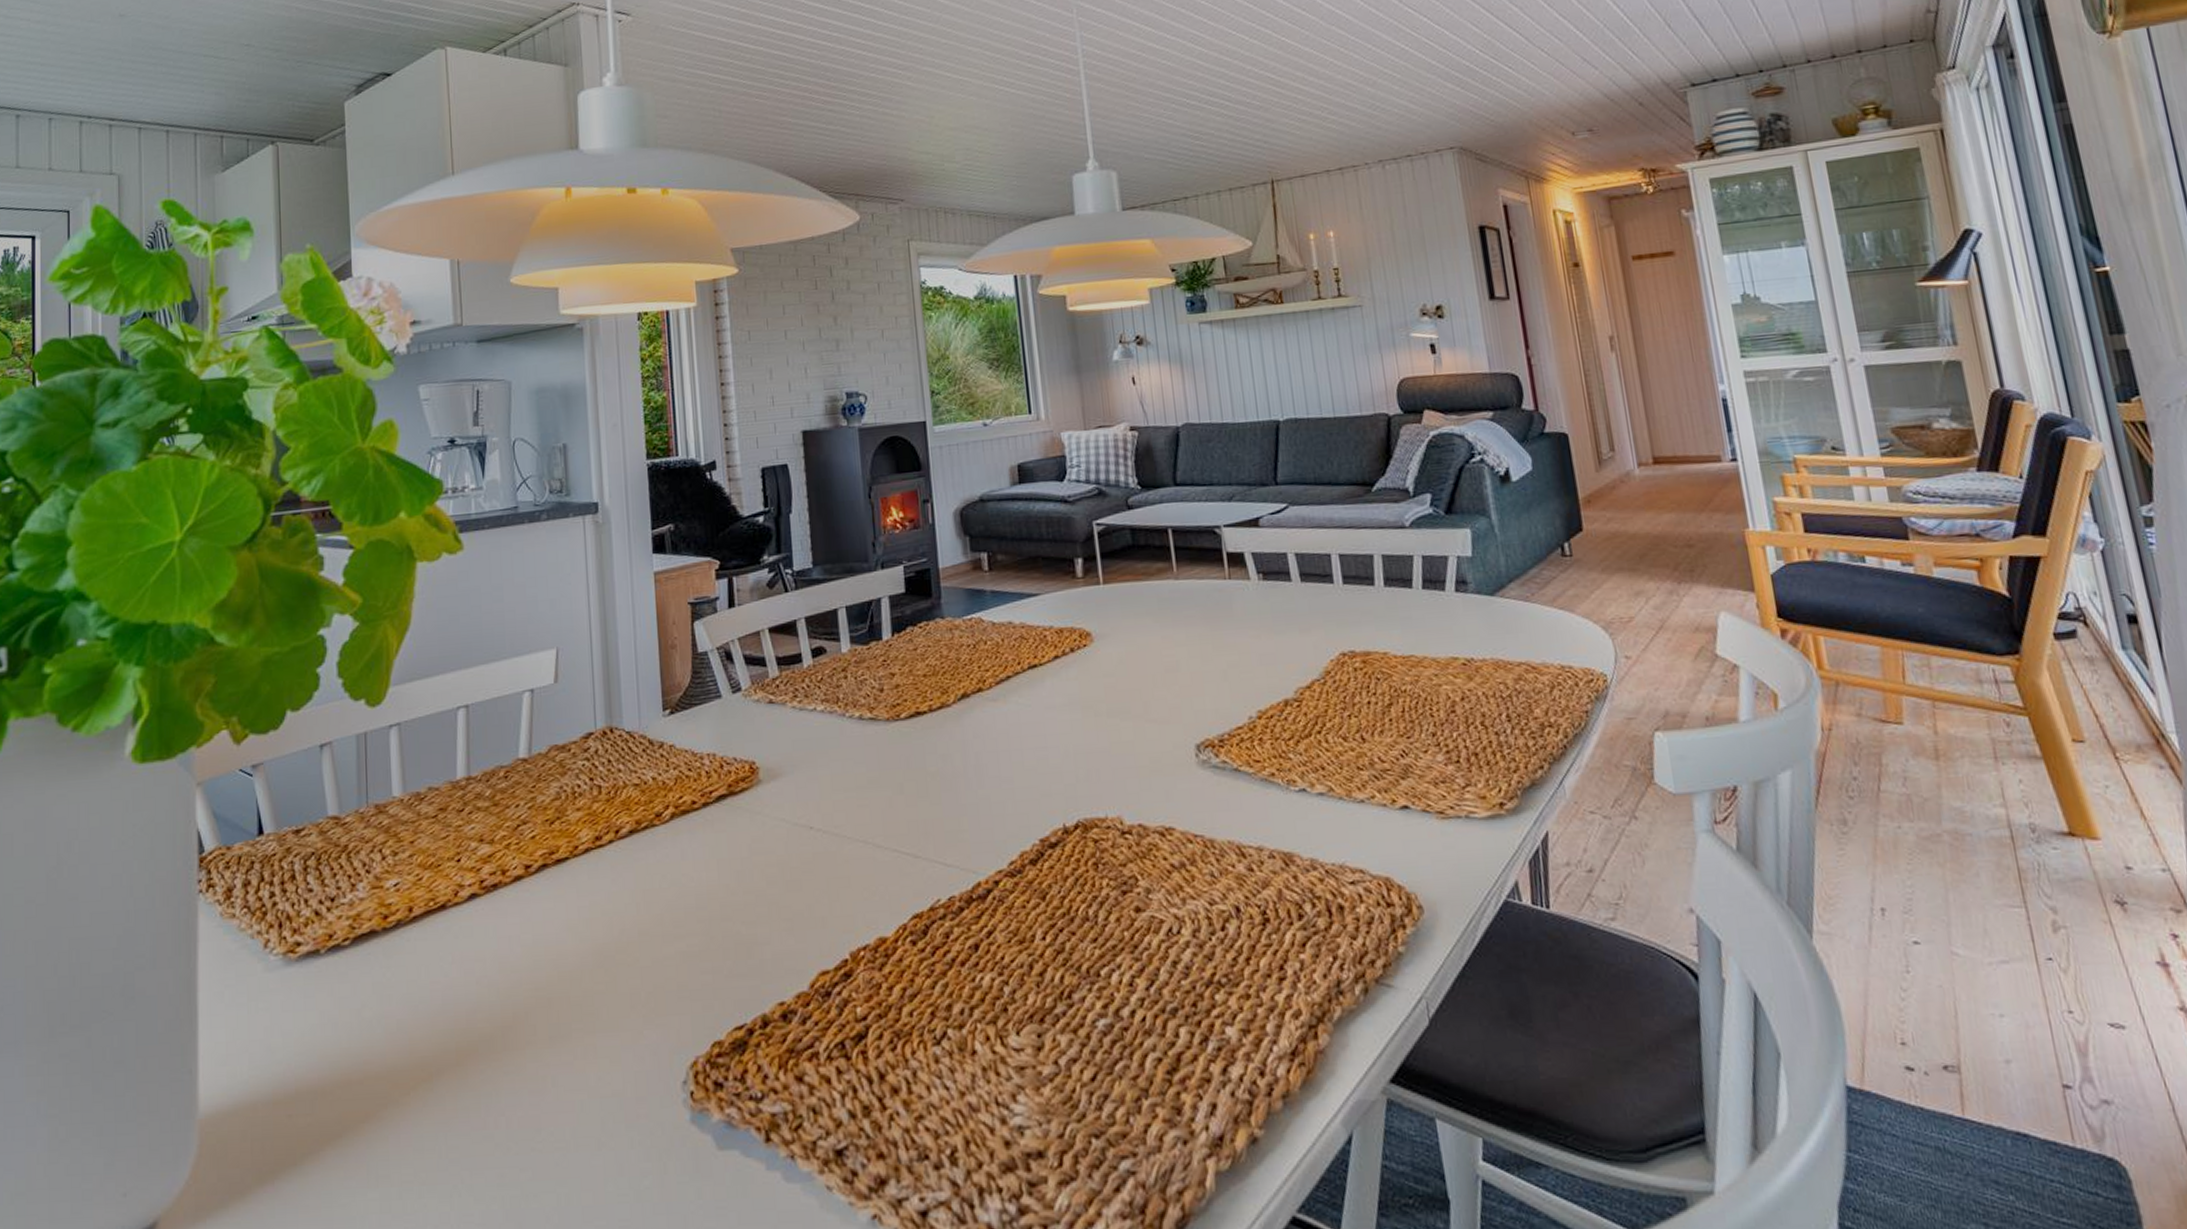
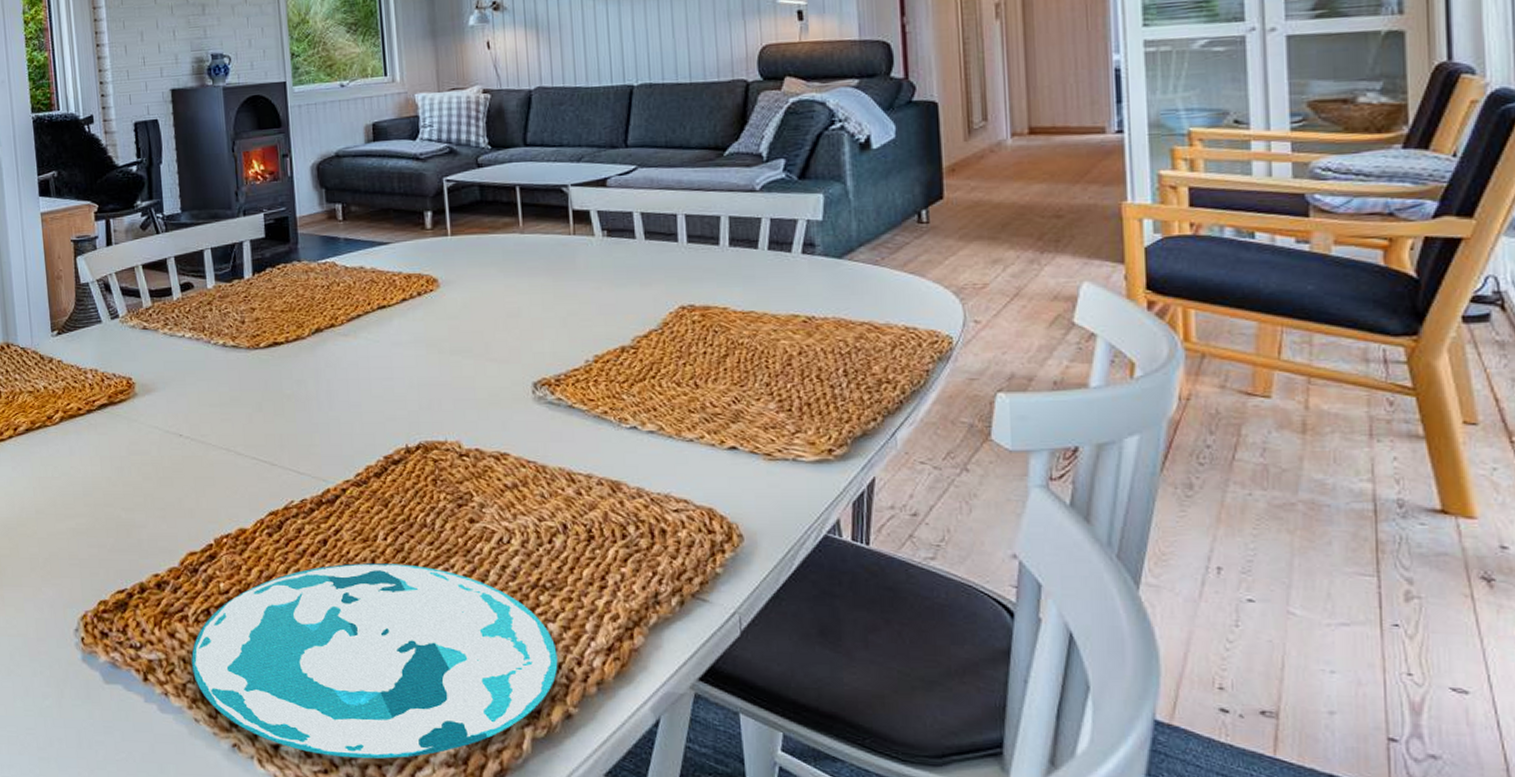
plate: none [822,967,1240,1220] -> present [190,563,558,759]

